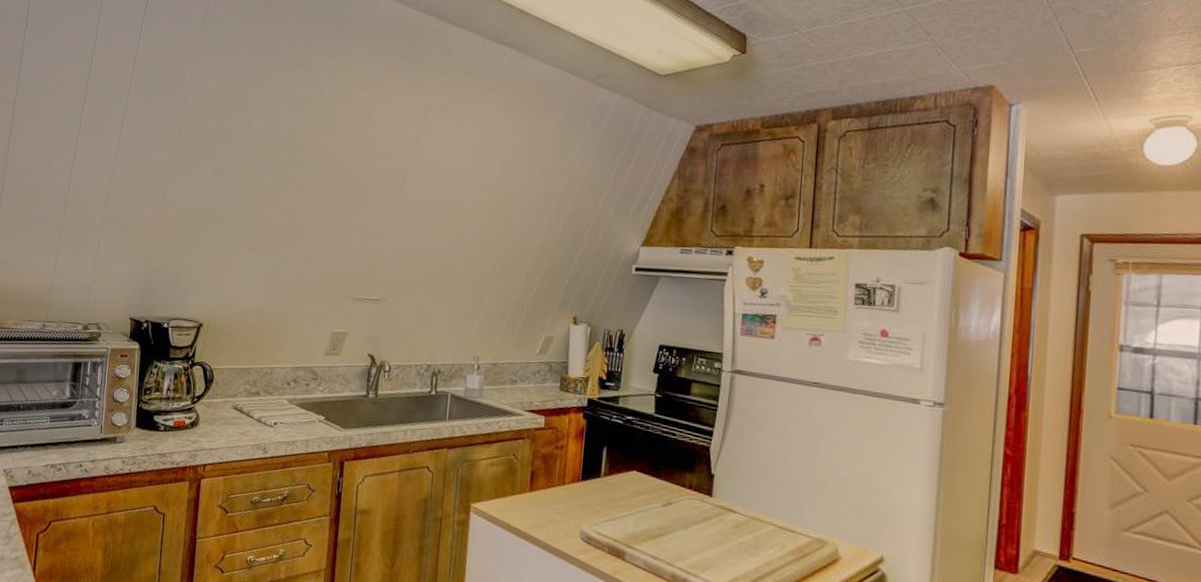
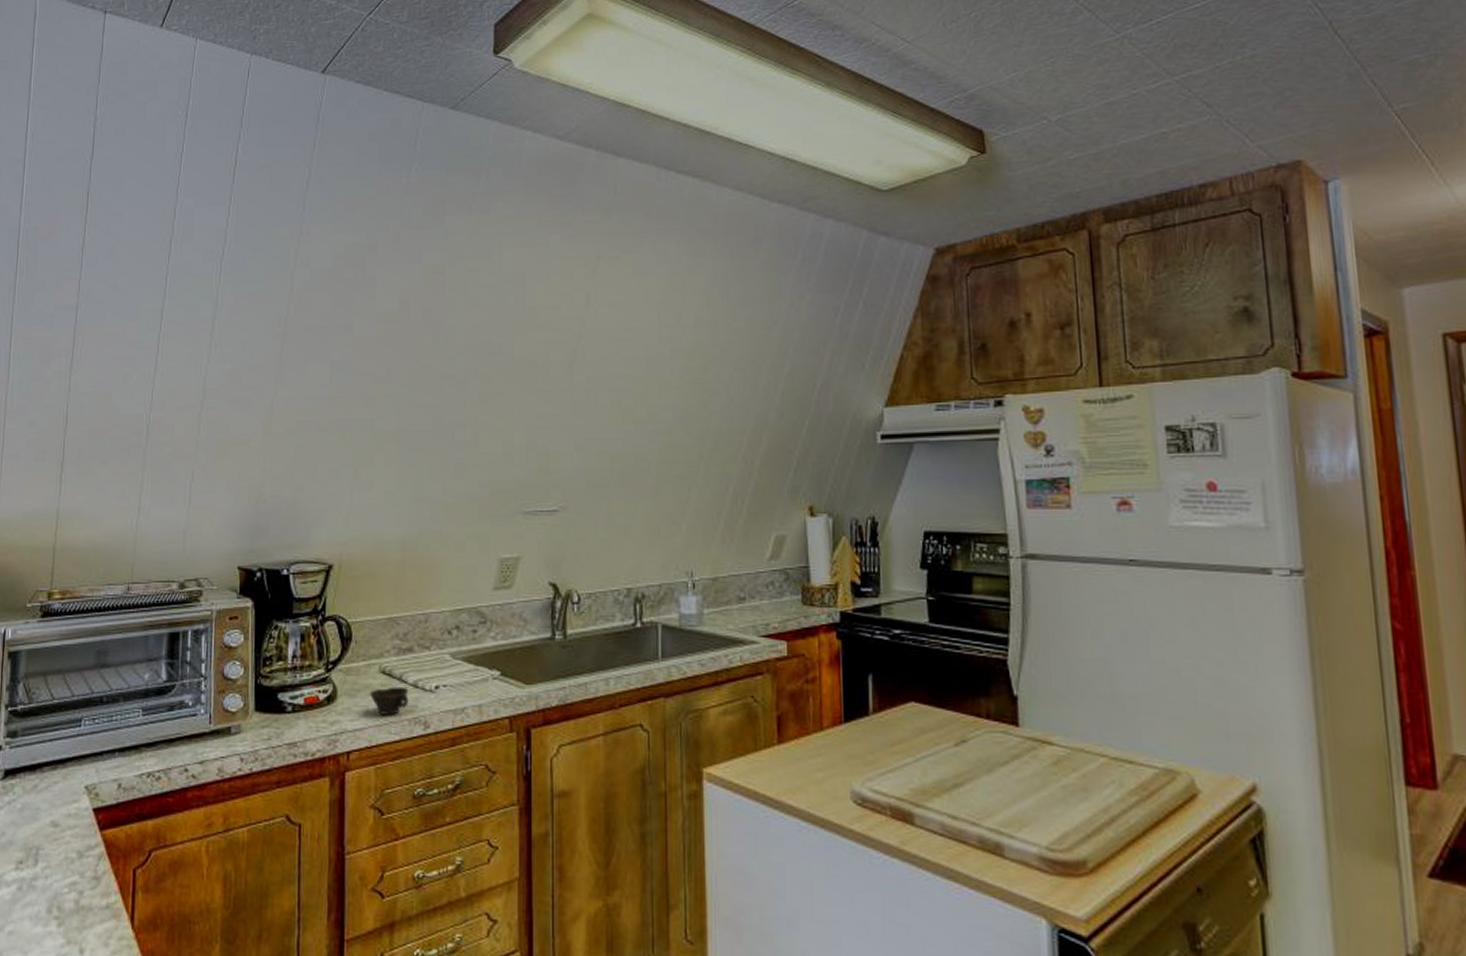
cup: none [224,419,254,441] -> present [370,686,409,715]

